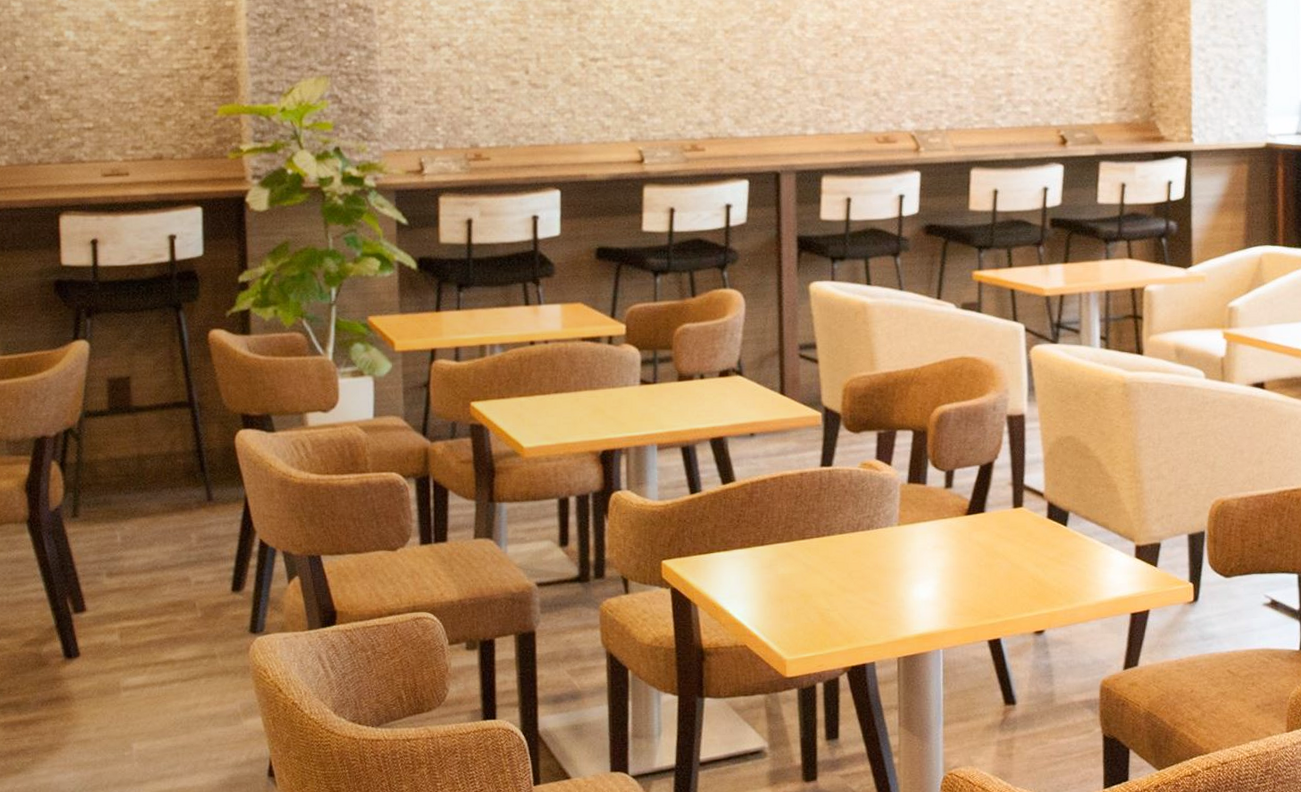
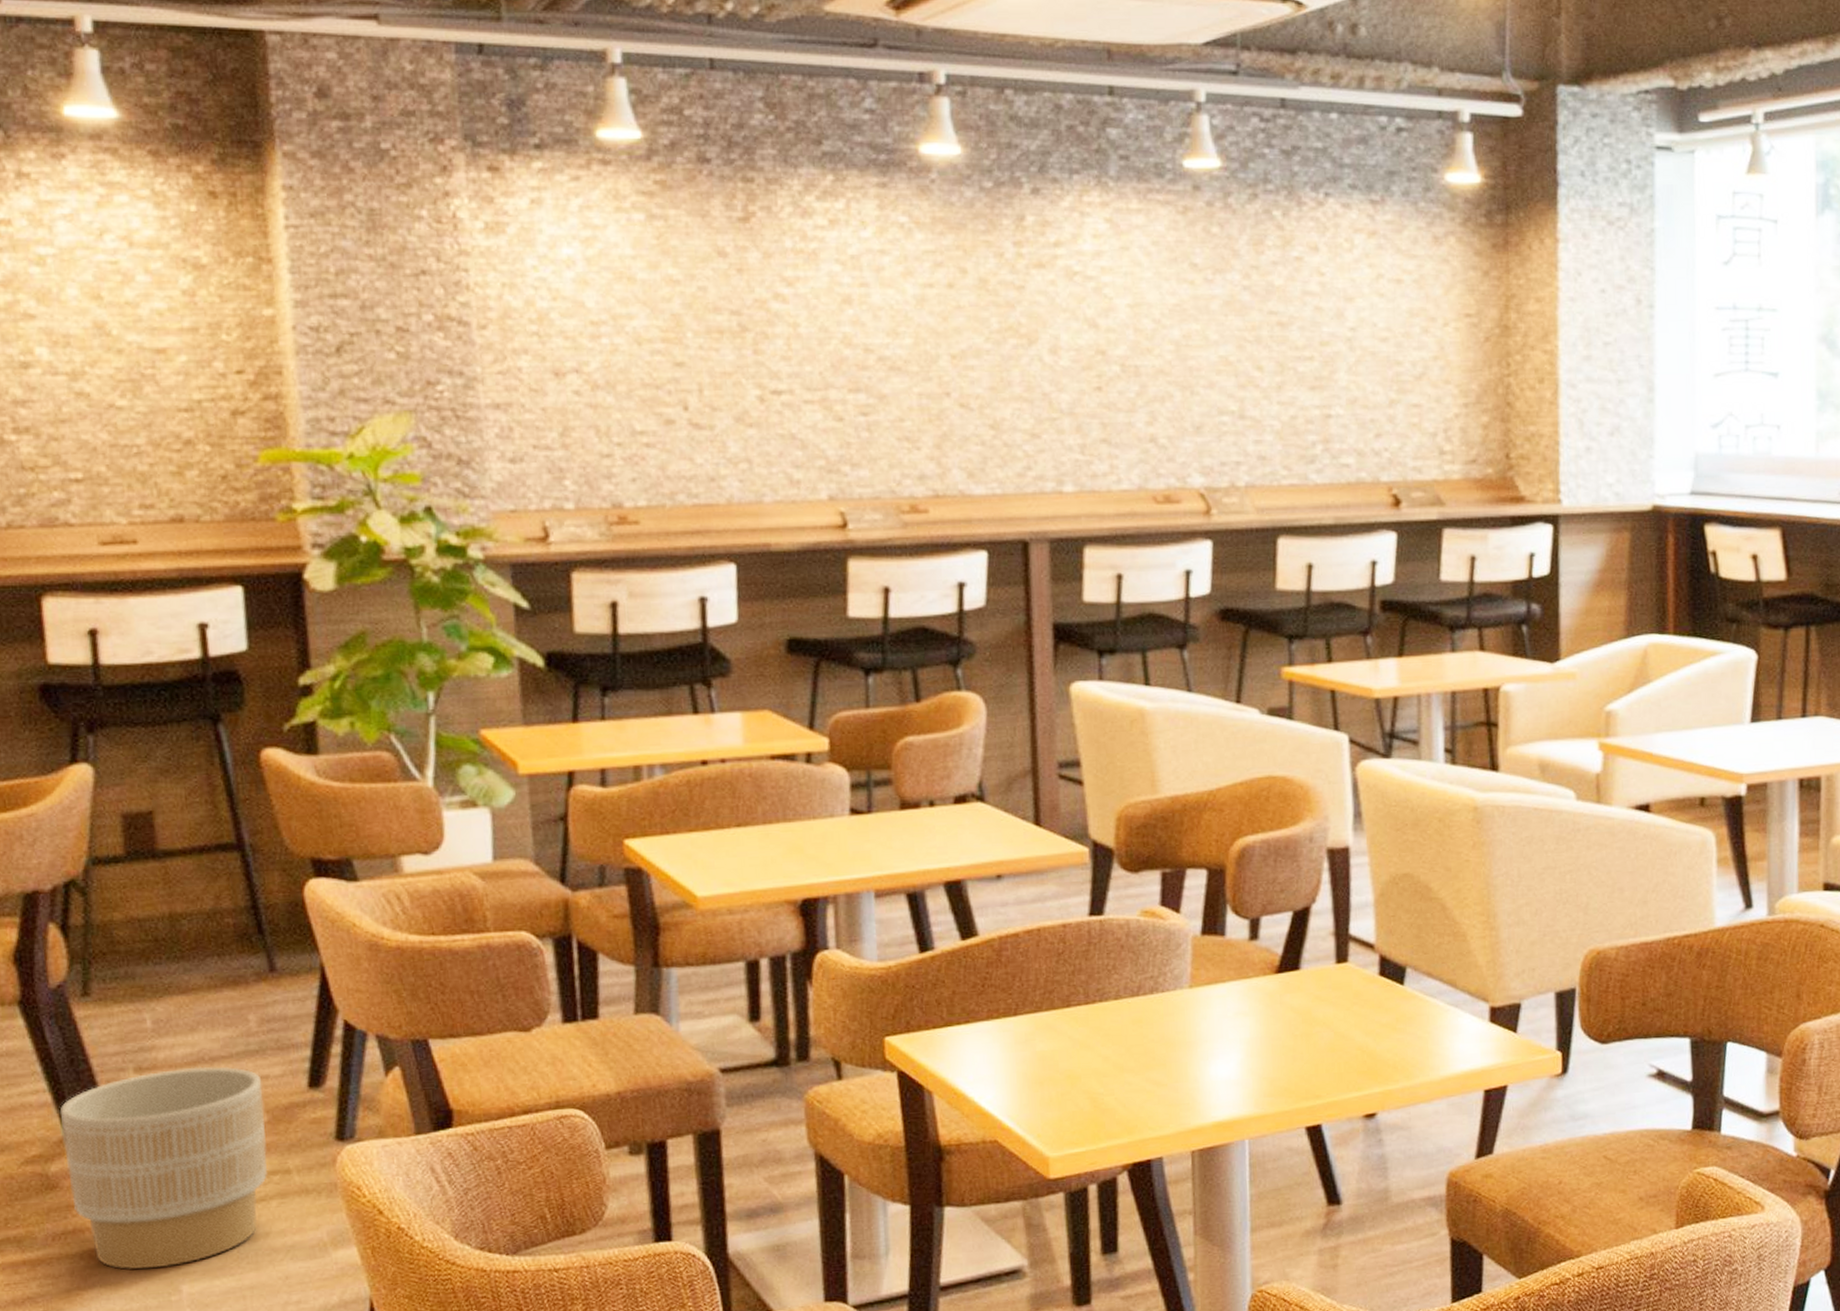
planter: none [52,573,200,730] -> present [60,1066,268,1270]

